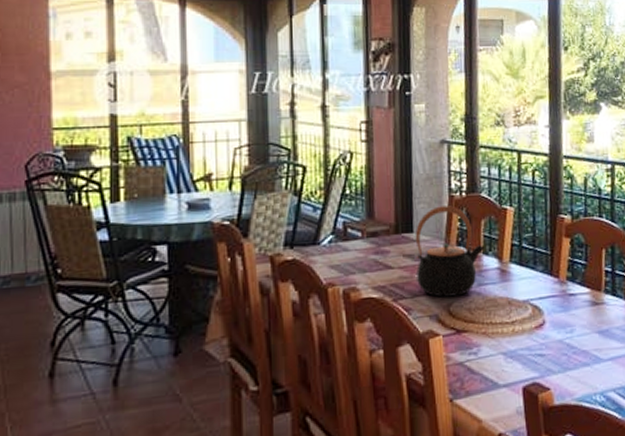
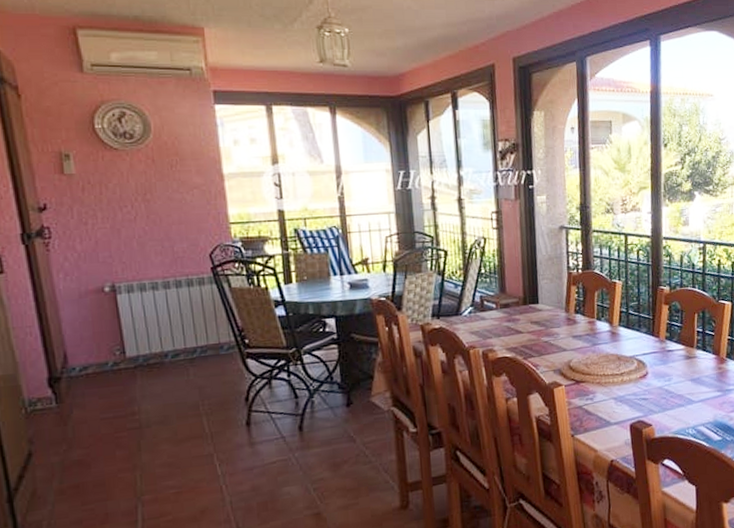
teapot: present [415,206,485,298] -> none [540,281,599,356]

